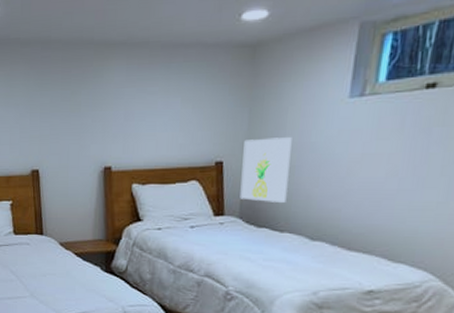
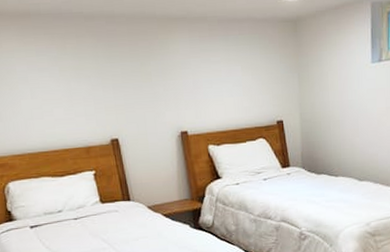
wall art: present [240,137,292,202] -> none [298,97,337,153]

